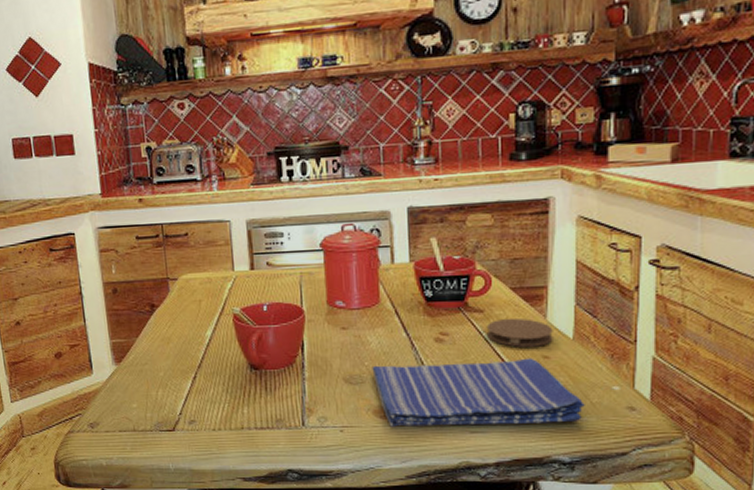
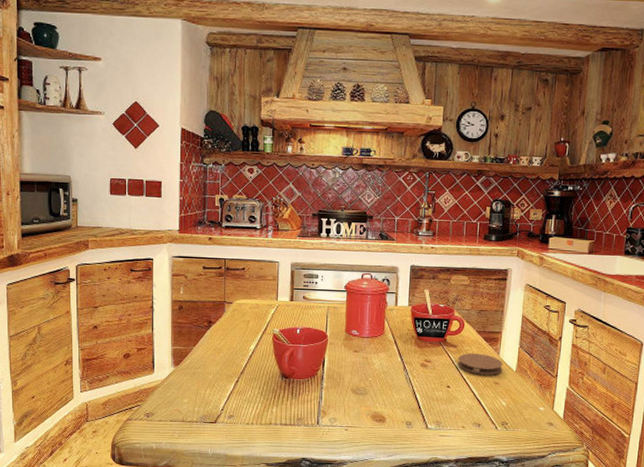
dish towel: present [372,358,585,427] -> none [373,381,520,432]

